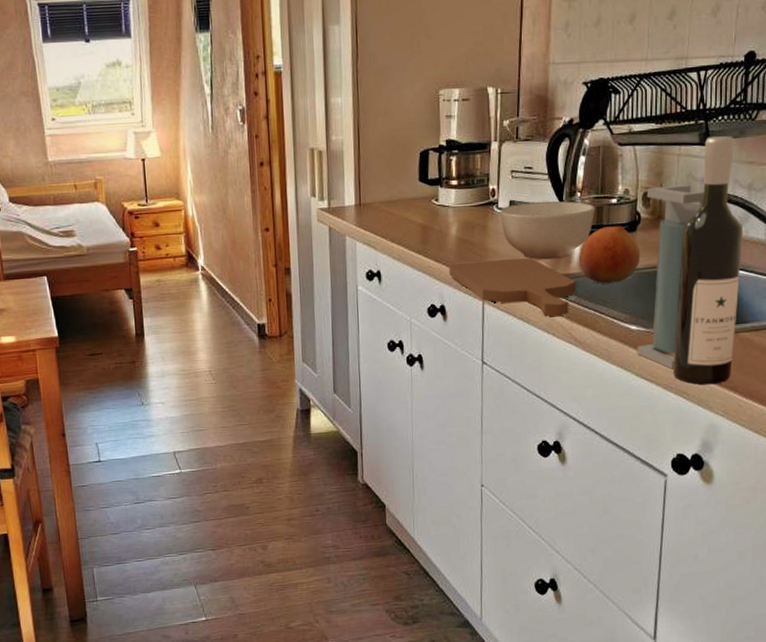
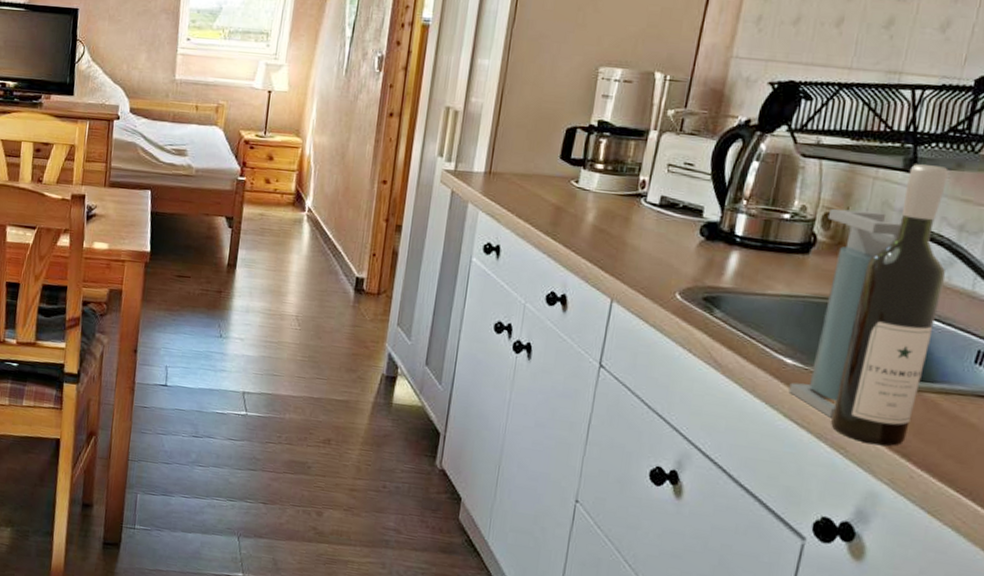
cutting board: present [449,257,576,317] -> none [577,252,726,333]
bowl: present [500,201,596,260] -> none [647,200,763,269]
fruit: present [578,226,641,284] -> none [732,243,811,308]

